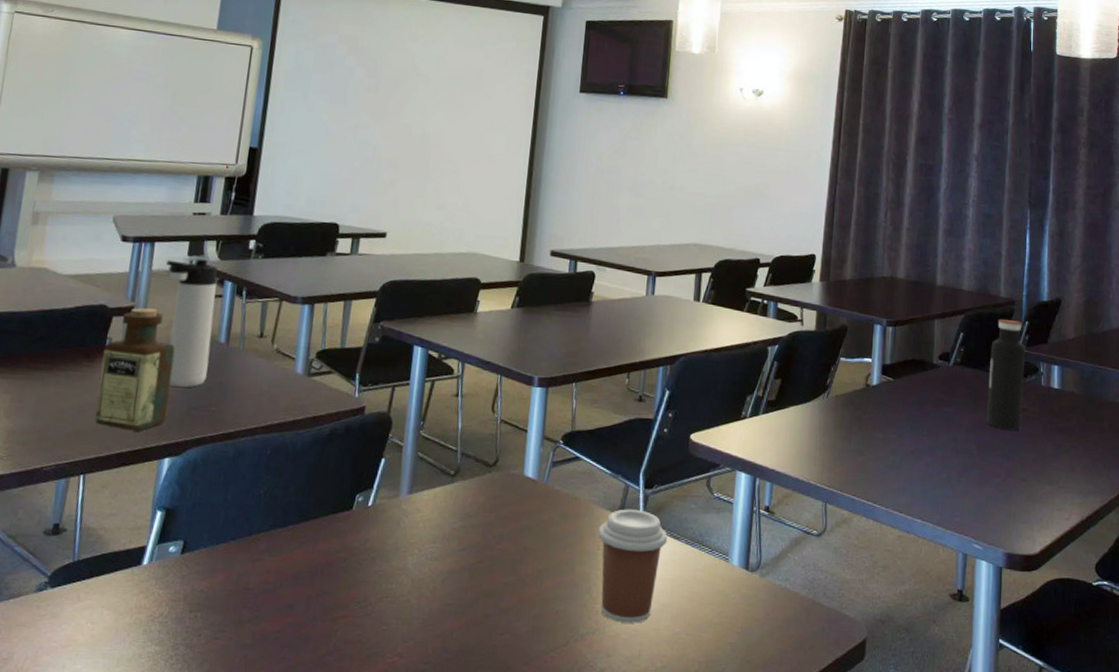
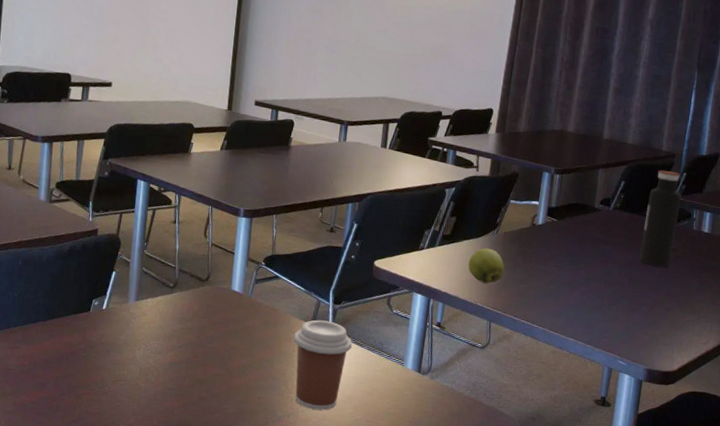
apple: none [797,414,839,457] -> present [468,248,505,284]

